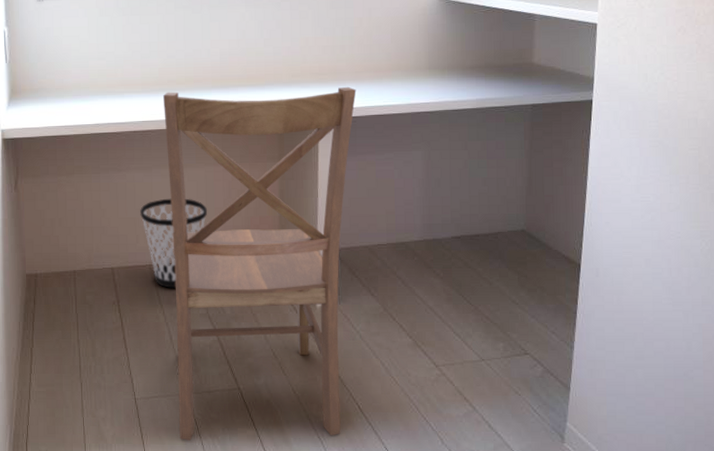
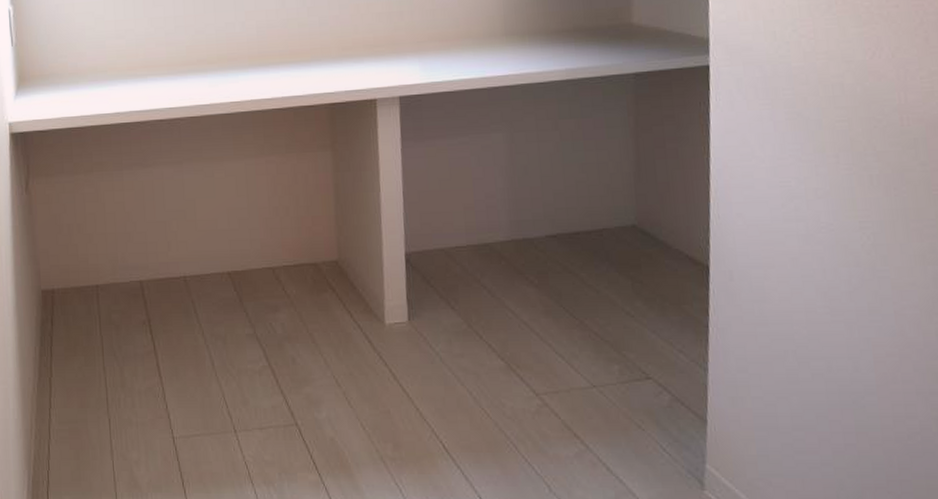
wastebasket: present [140,198,208,288] -> none [171,196,250,304]
chair: present [163,86,357,441] -> none [193,59,423,489]

